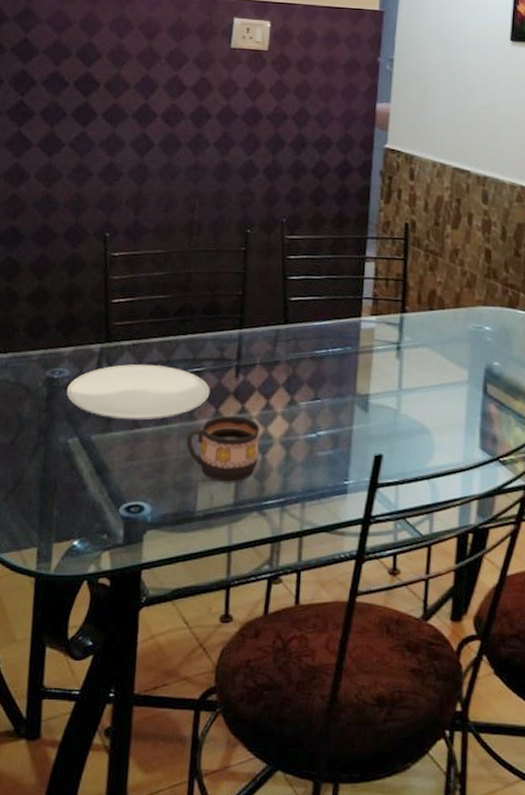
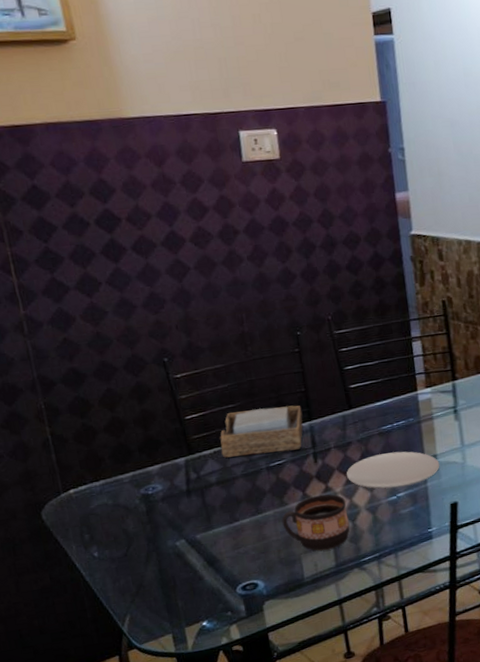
plate: present [67,364,210,421] -> none [163,464,295,518]
napkin holder: none [140,304,235,359] -> present [220,405,303,458]
plate: none [266,381,371,425] -> present [346,451,440,489]

